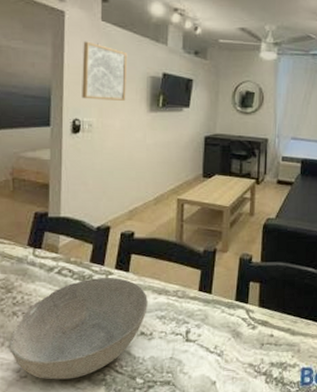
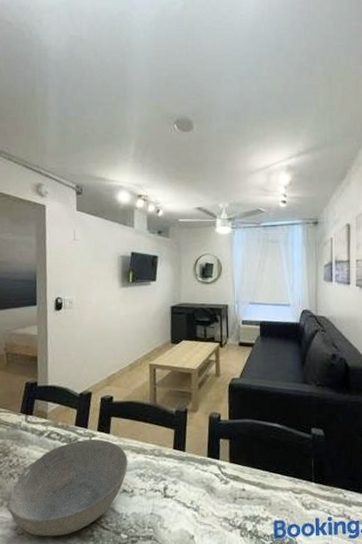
wall art: present [82,41,128,101] -> none [62,229,101,280]

